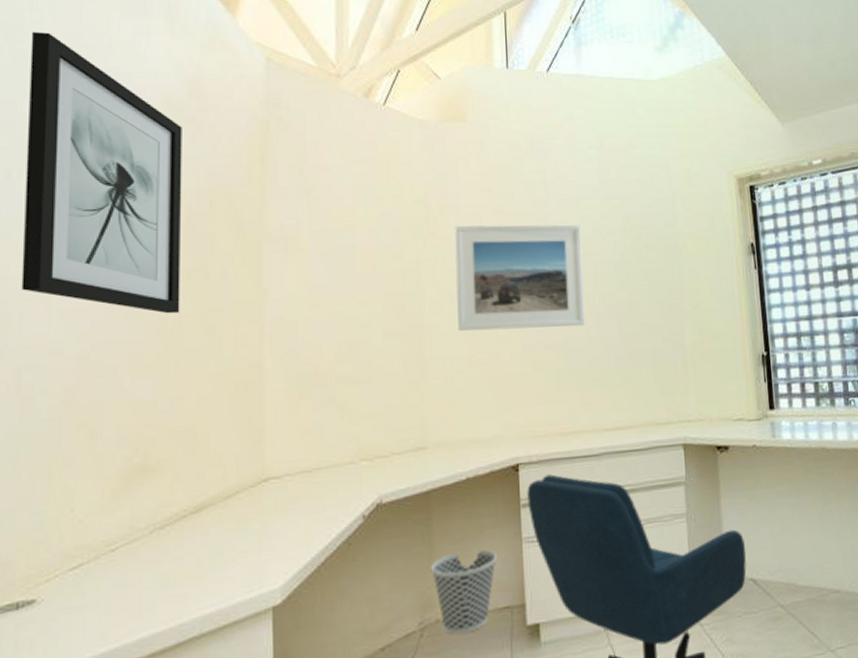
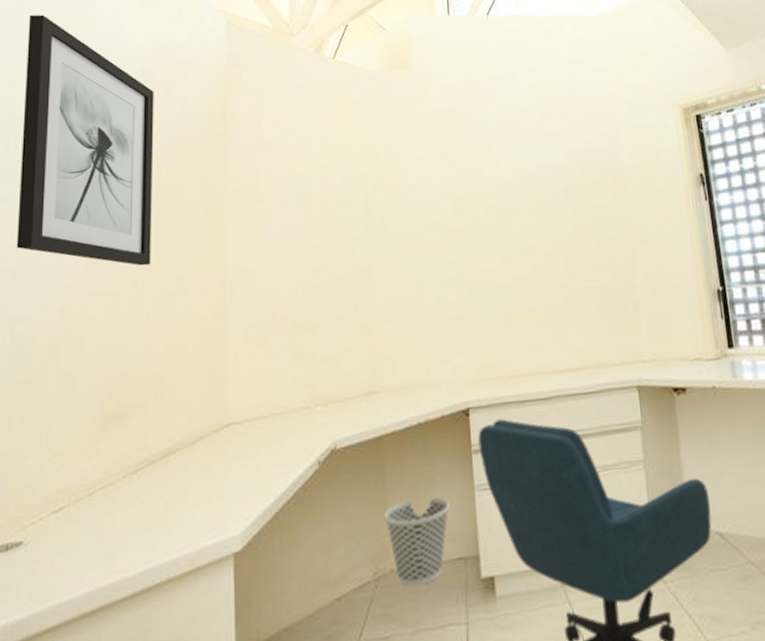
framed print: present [454,224,585,332] -> none [401,164,532,274]

